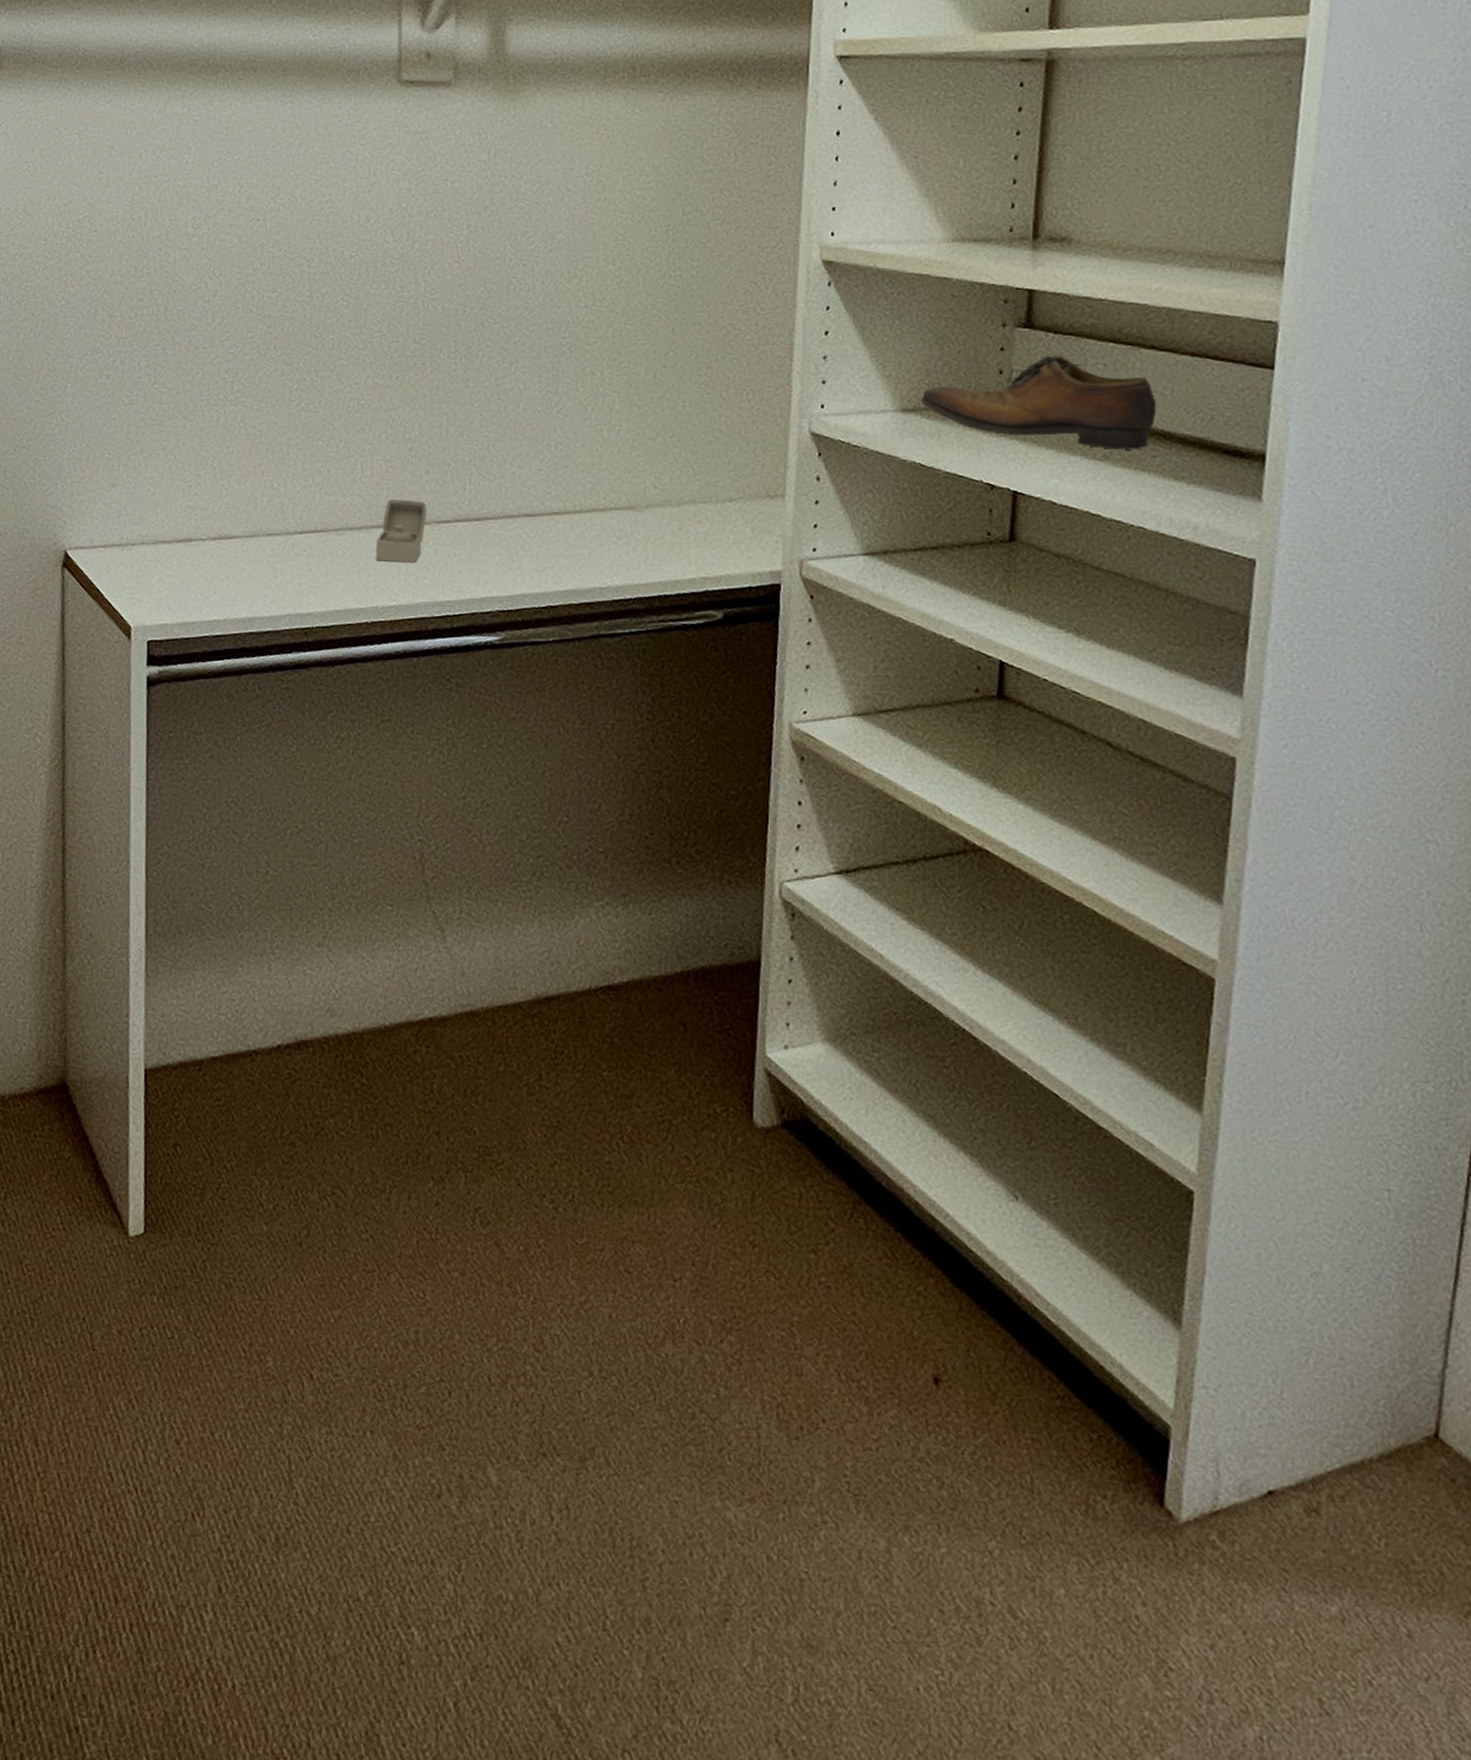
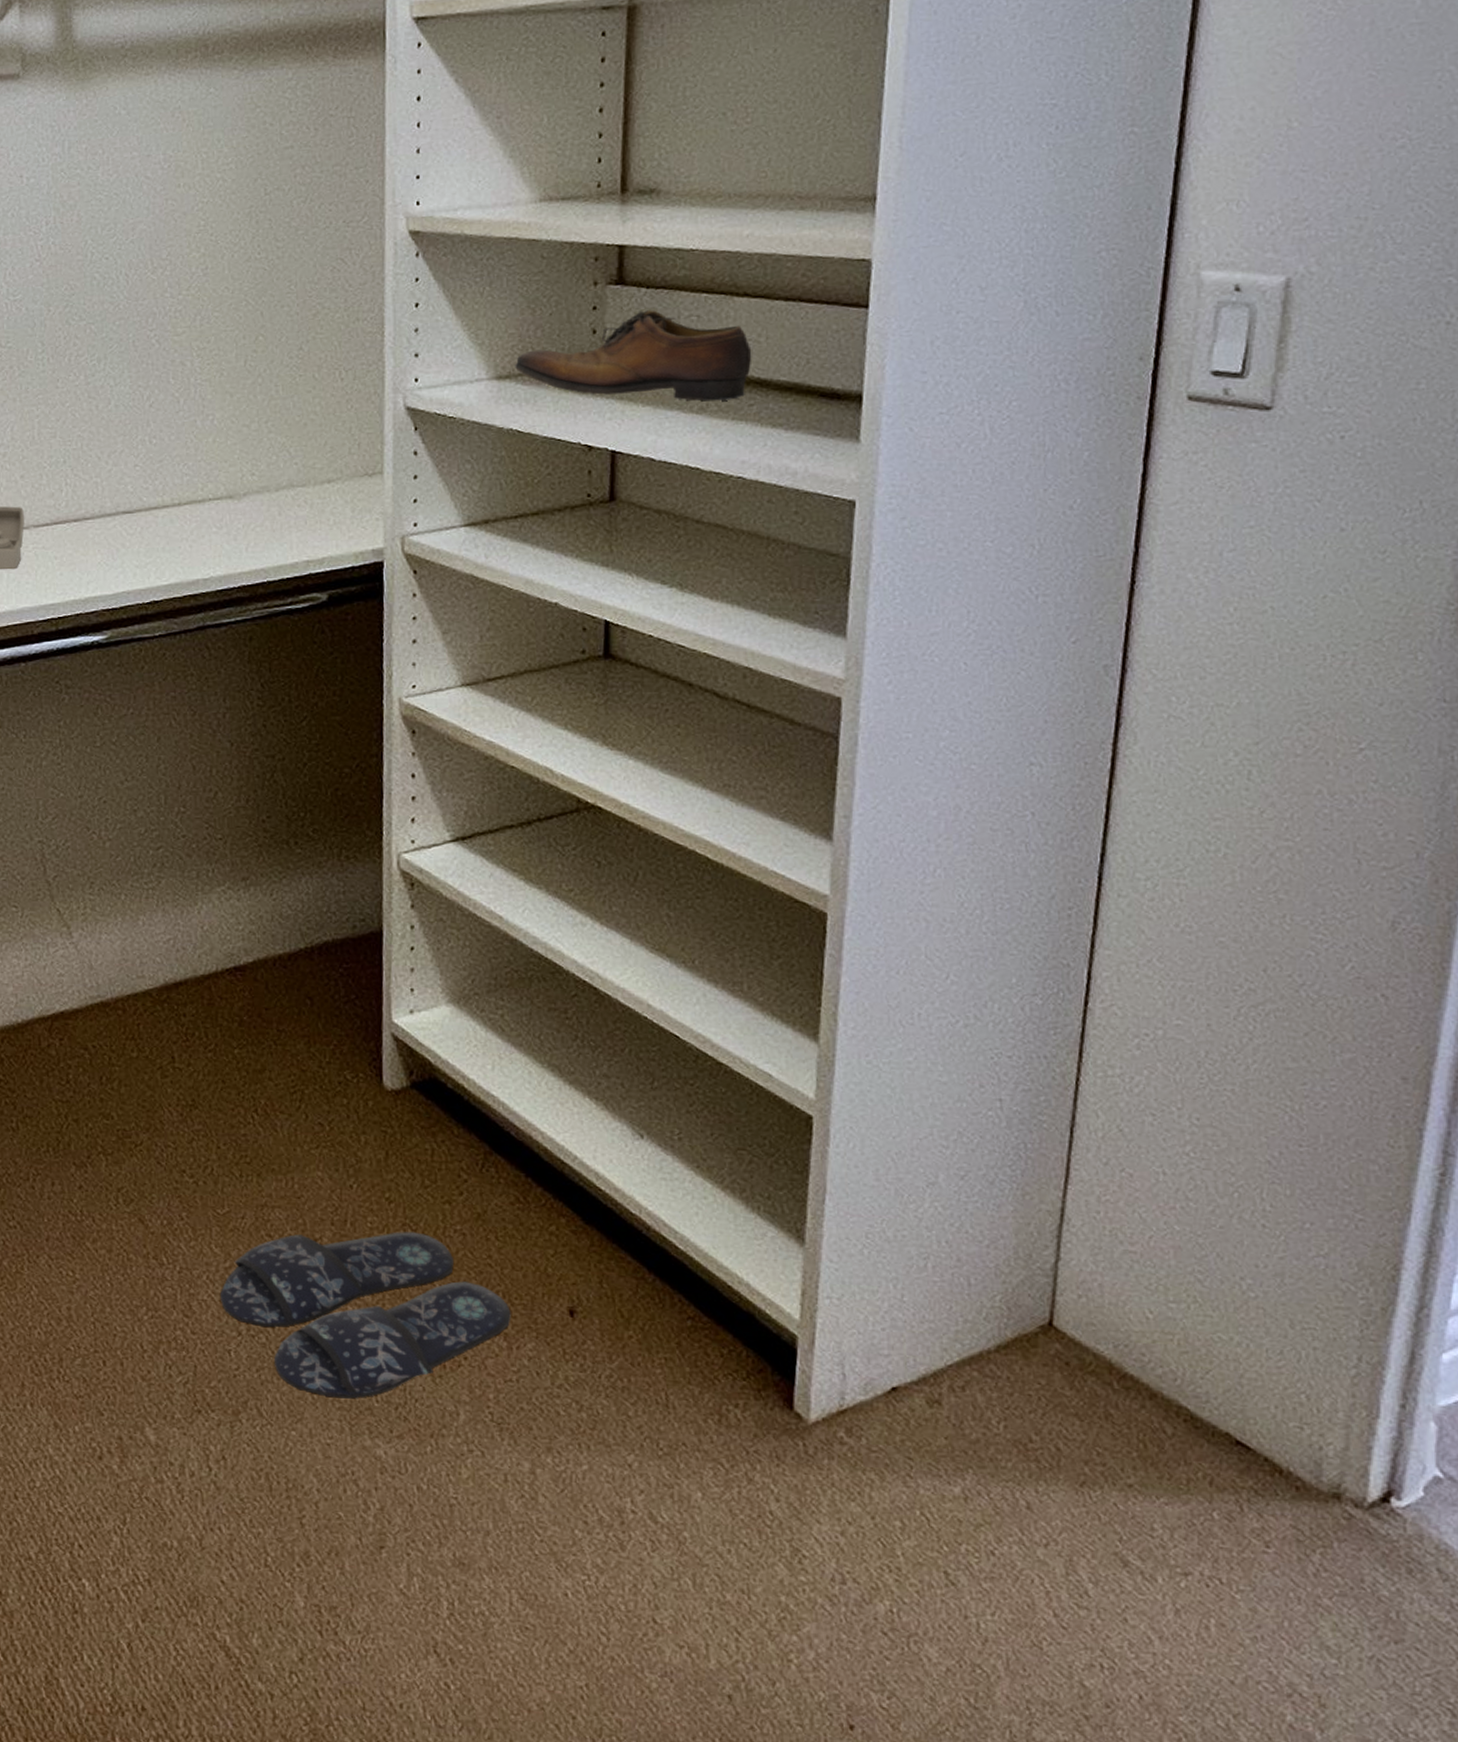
slippers: none [574,1272,873,1455] -> present [220,1232,511,1399]

